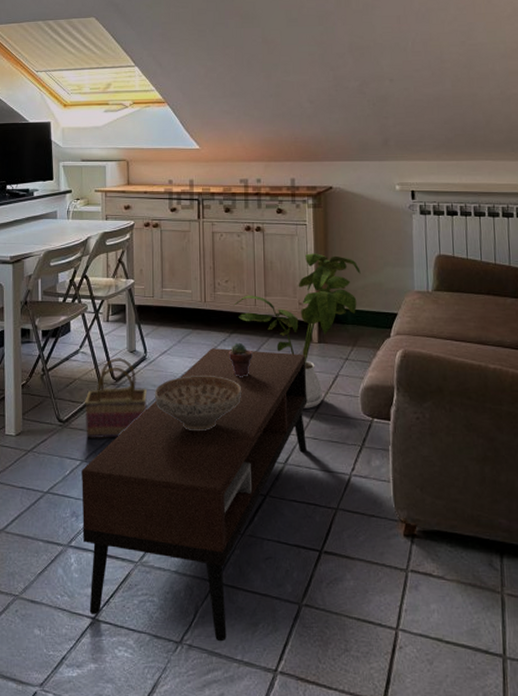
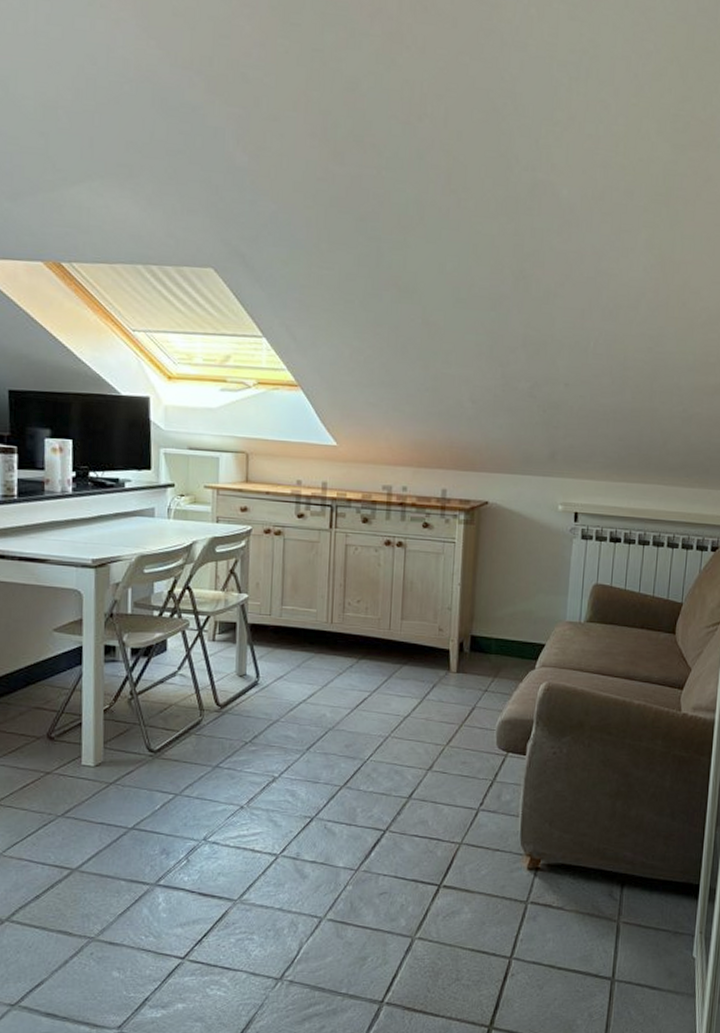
coffee table: present [82,348,308,642] -> none [173,675,442,977]
basket: present [85,358,147,439] -> none [181,682,257,771]
decorative bowl: present [155,374,242,432] -> none [266,703,367,764]
potted succulent: present [228,342,252,377] -> none [354,669,382,707]
house plant: present [233,253,361,408] -> none [364,574,510,741]

